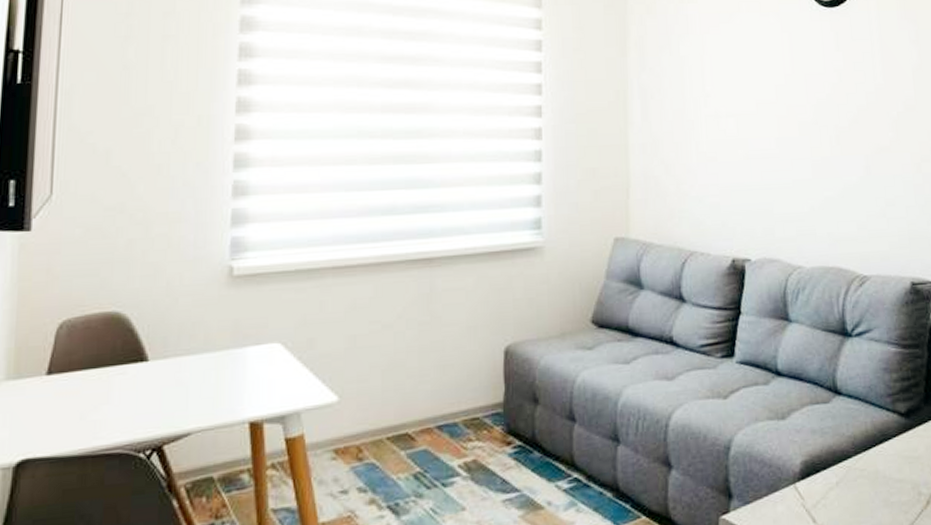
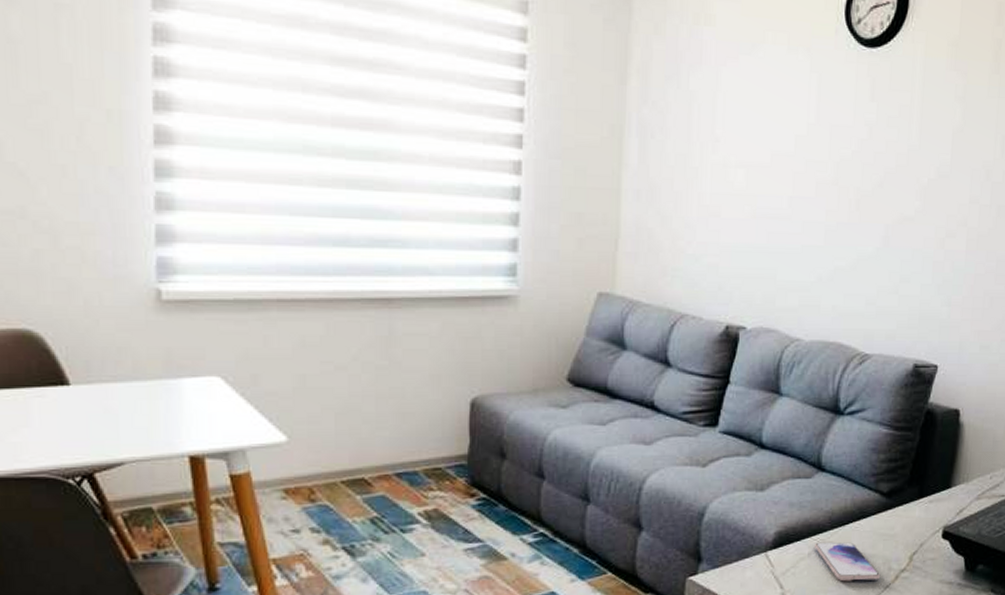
smartphone: none [842,467,912,511] -> present [815,541,881,582]

